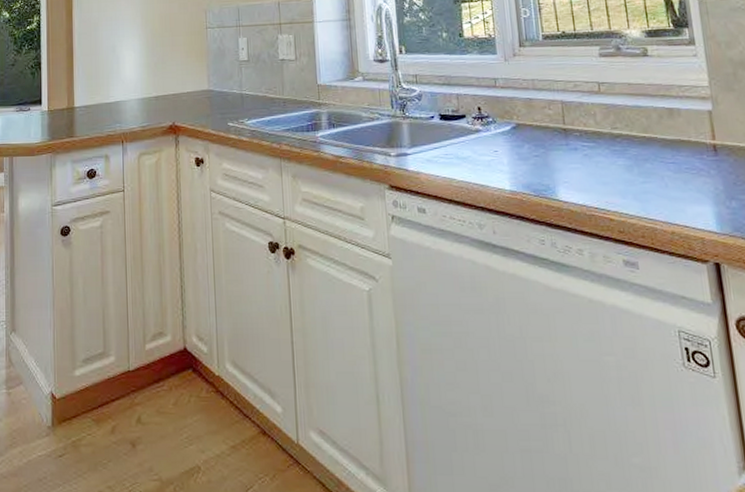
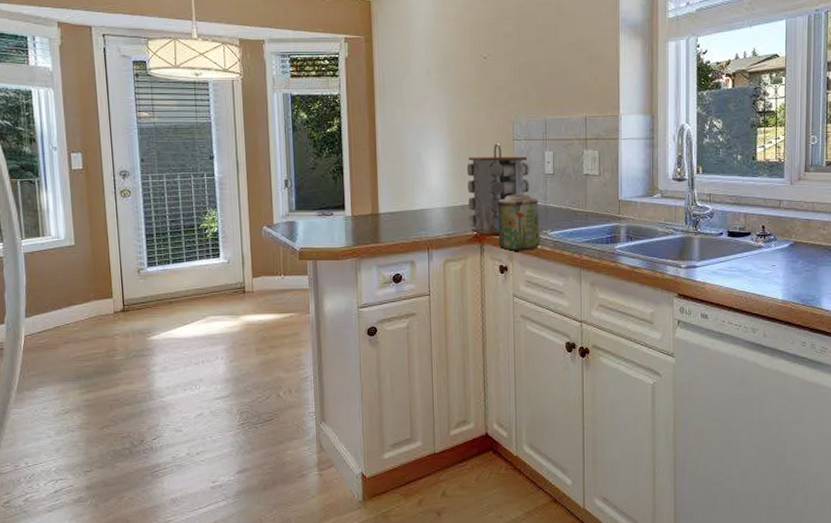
spice rack: none [160,31,224,128] -> present [466,142,530,237]
canister: none [192,82,237,142] -> present [497,194,540,251]

